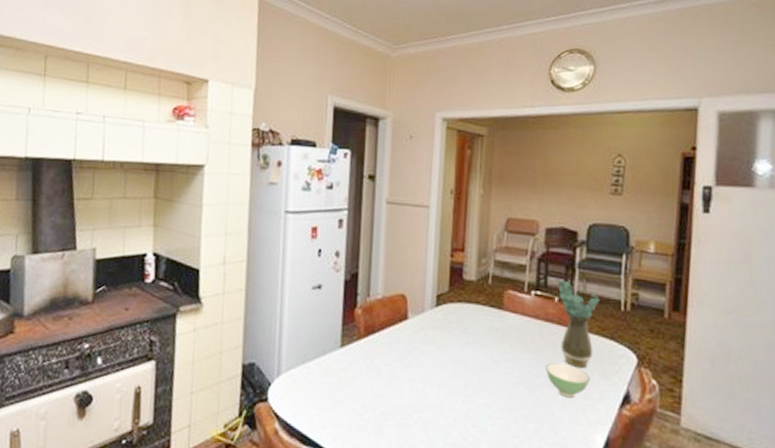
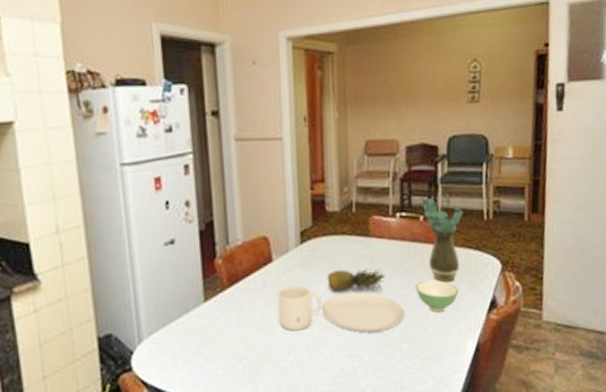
mug: none [407,344,452,391] -> present [276,284,323,332]
plate: none [450,362,533,406] -> present [322,292,405,332]
fruit: none [458,337,516,366] -> present [327,268,386,293]

